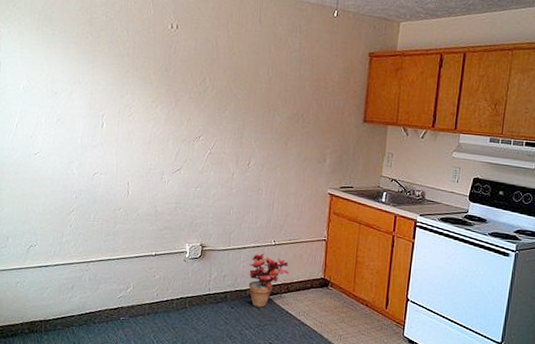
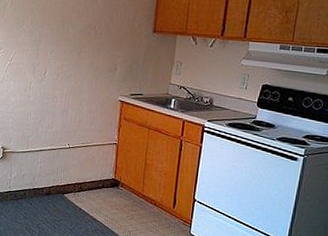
potted plant: present [248,252,289,307] -> none [45,154,82,204]

